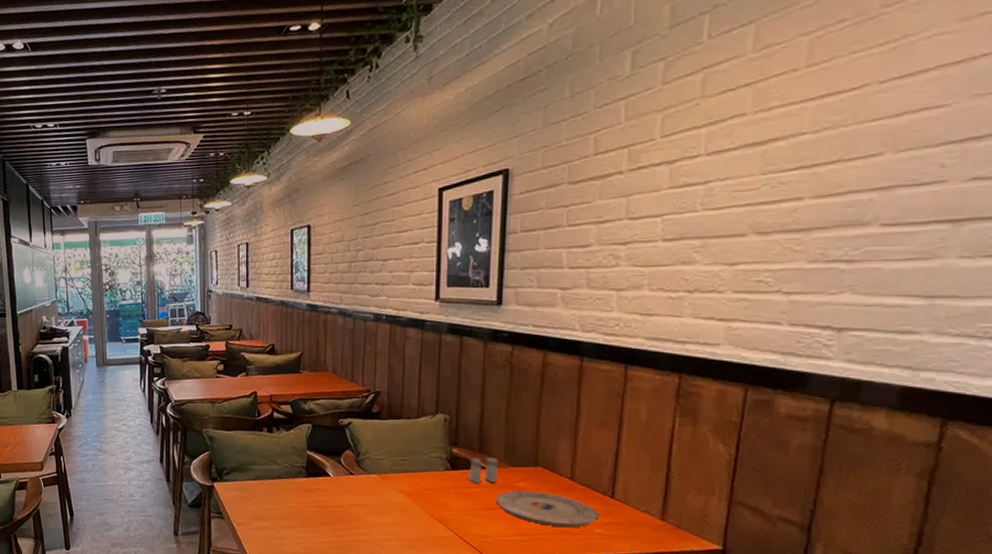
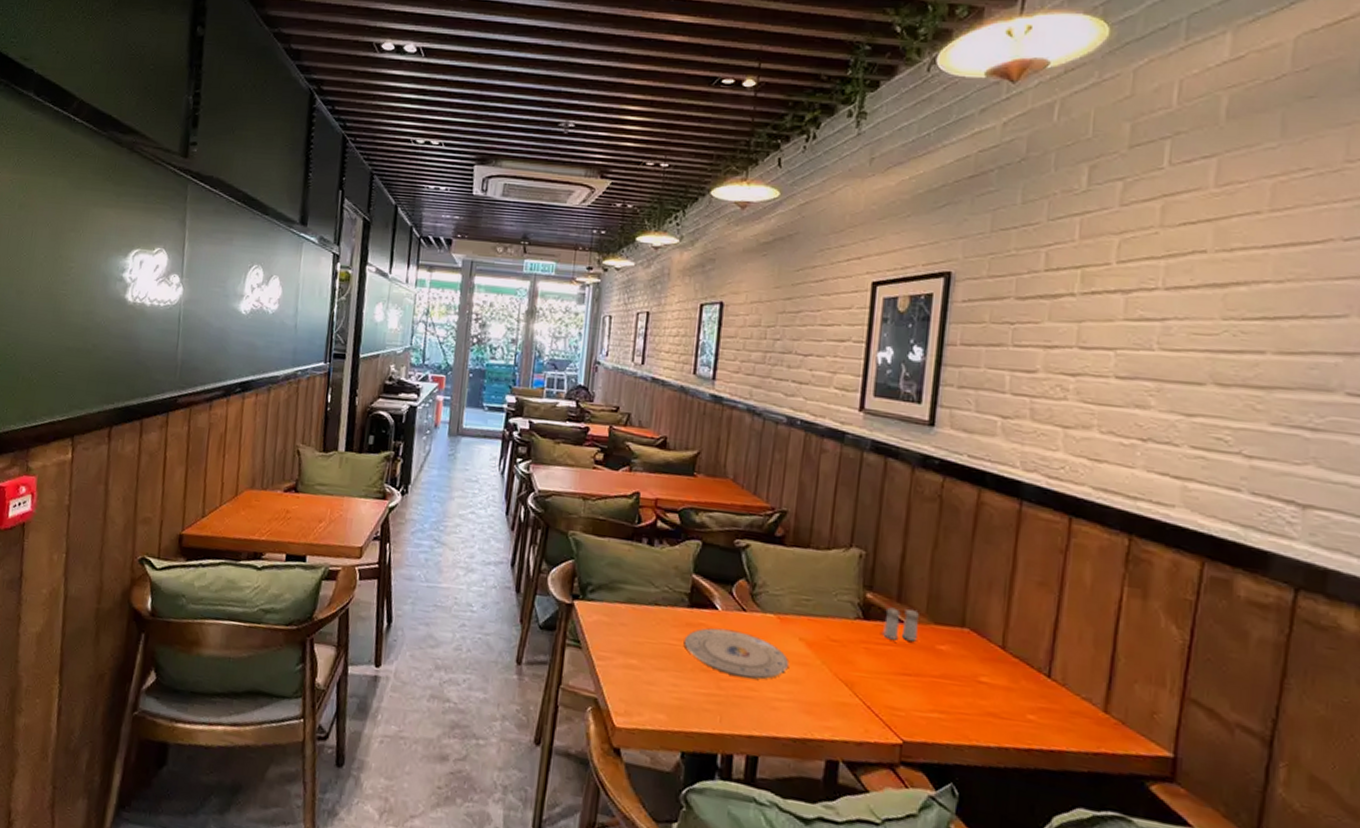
plate: none [305,490,393,527] -> present [684,627,790,680]
plate: present [496,491,600,528] -> none [913,654,1034,710]

